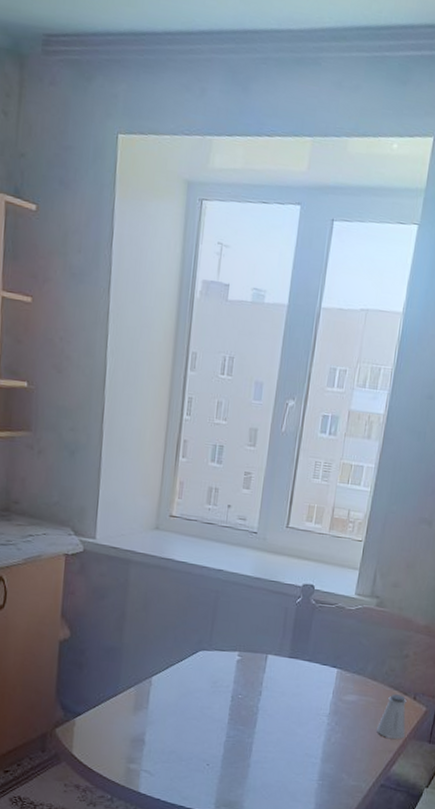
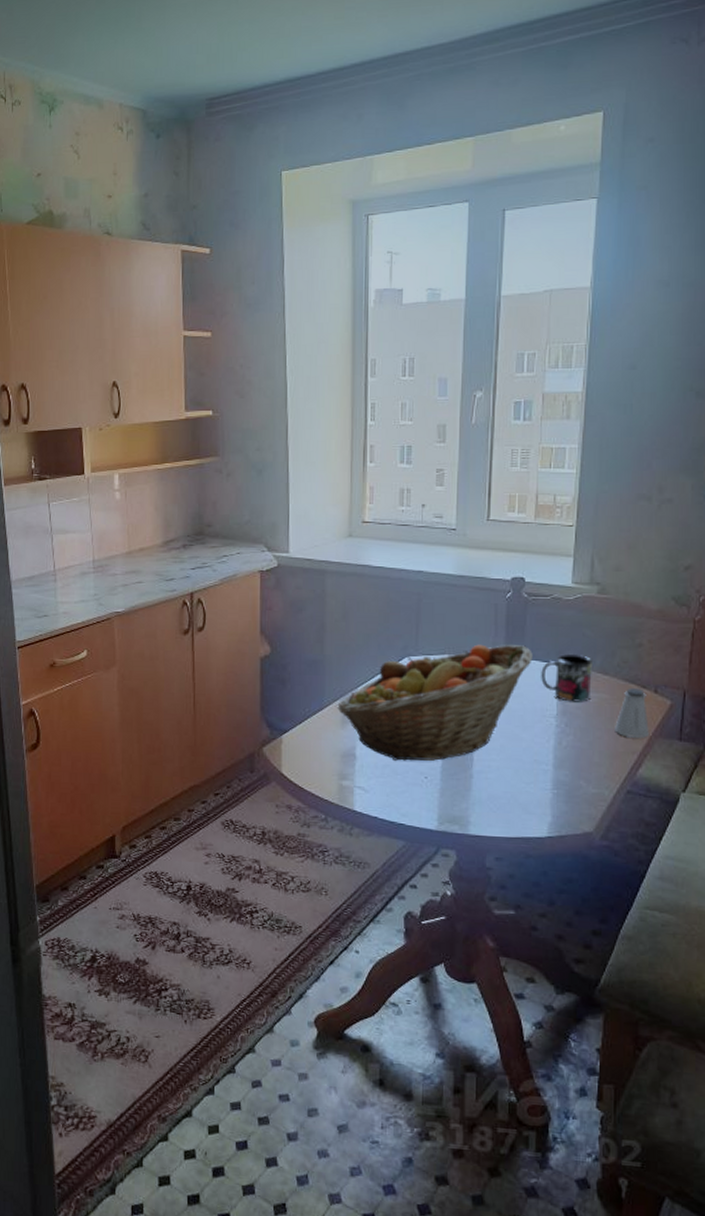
fruit basket: none [131,644,314,750] -> present [337,644,533,761]
mug: none [319,659,366,704] -> present [541,653,594,702]

